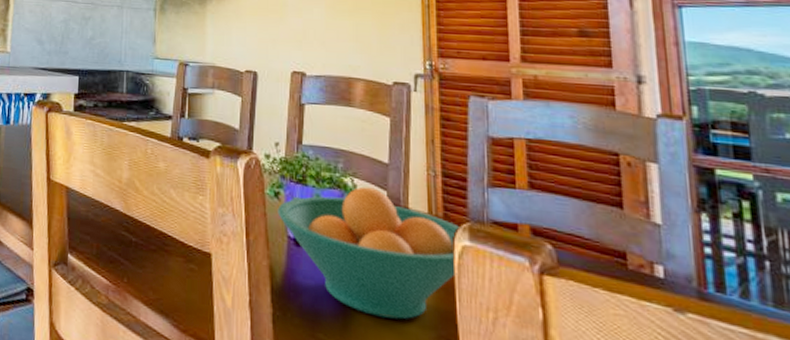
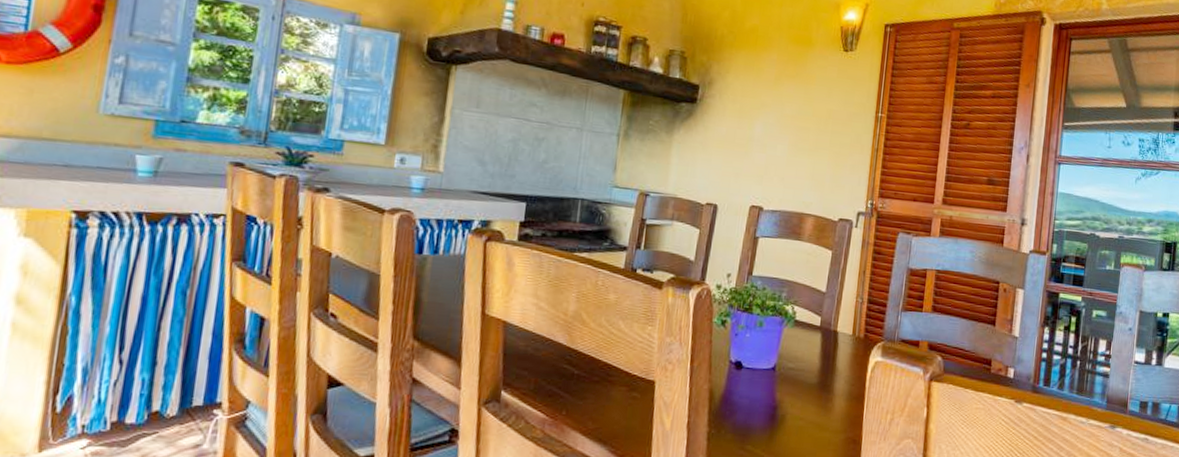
fruit bowl: present [277,186,462,320] -> none [722,313,877,427]

